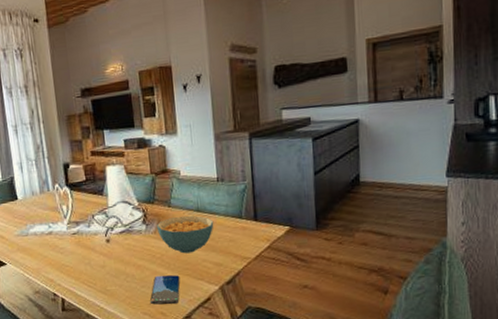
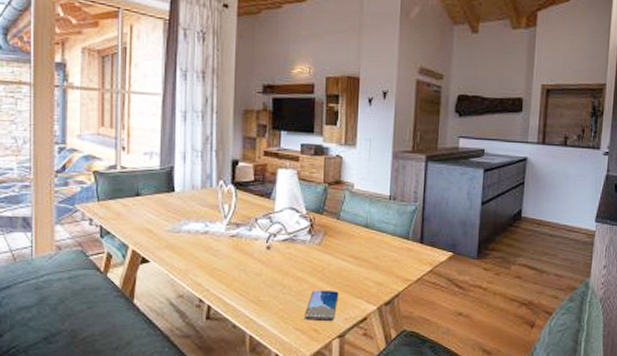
cereal bowl: present [156,215,214,254] -> none [321,230,381,270]

